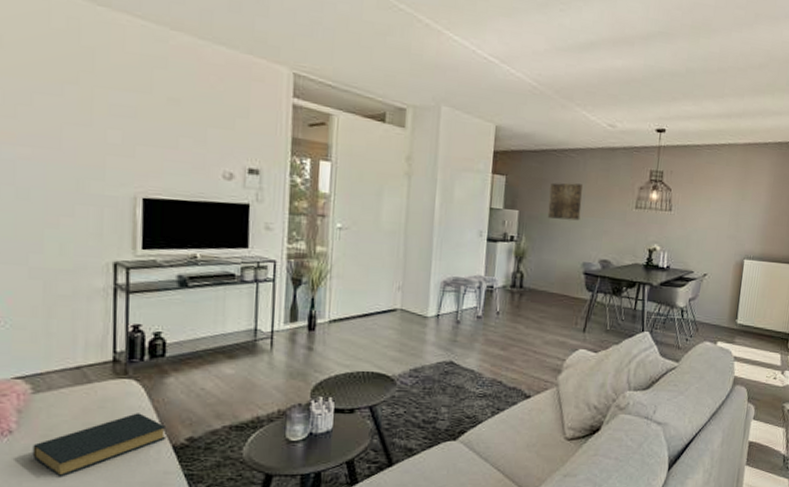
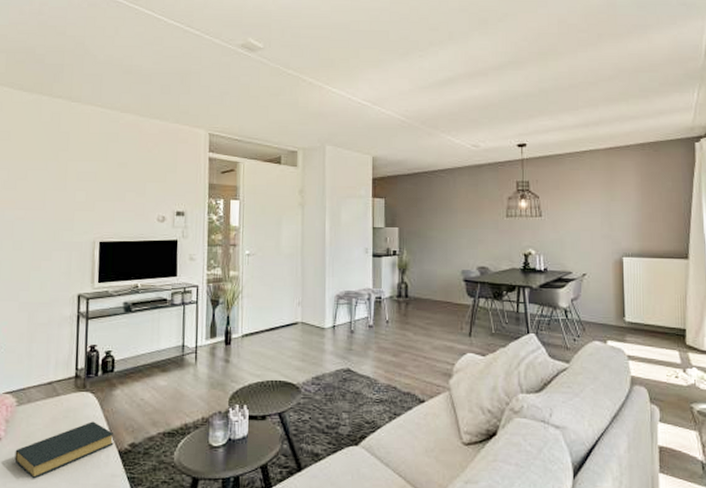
wall art: present [547,182,584,221] -> none [425,199,455,232]

